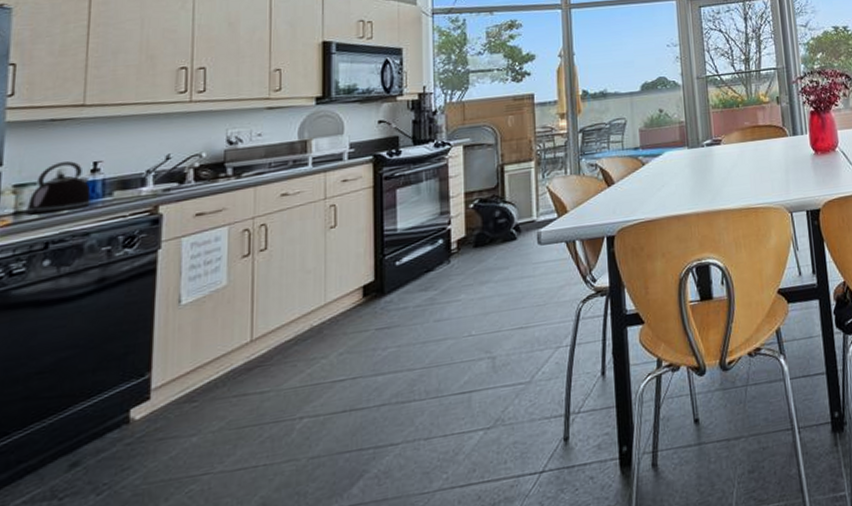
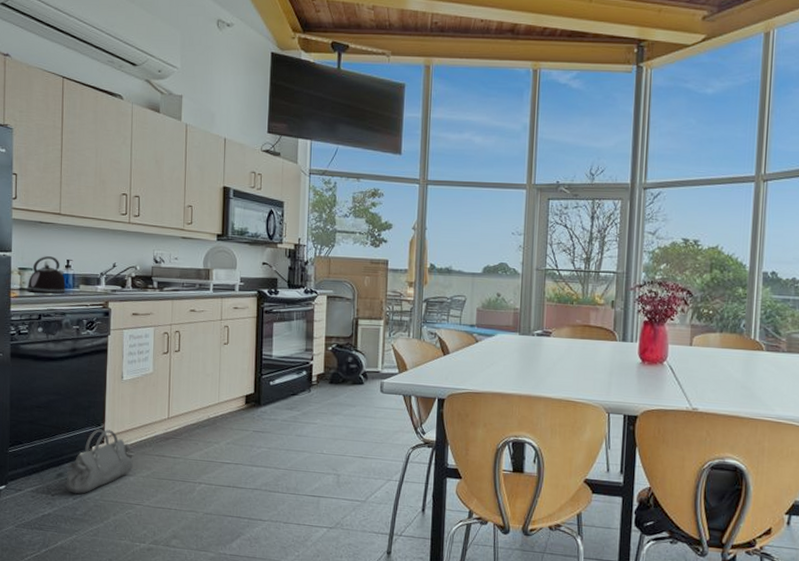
shoulder bag: none [84,378,197,487] -> present [66,429,133,494]

